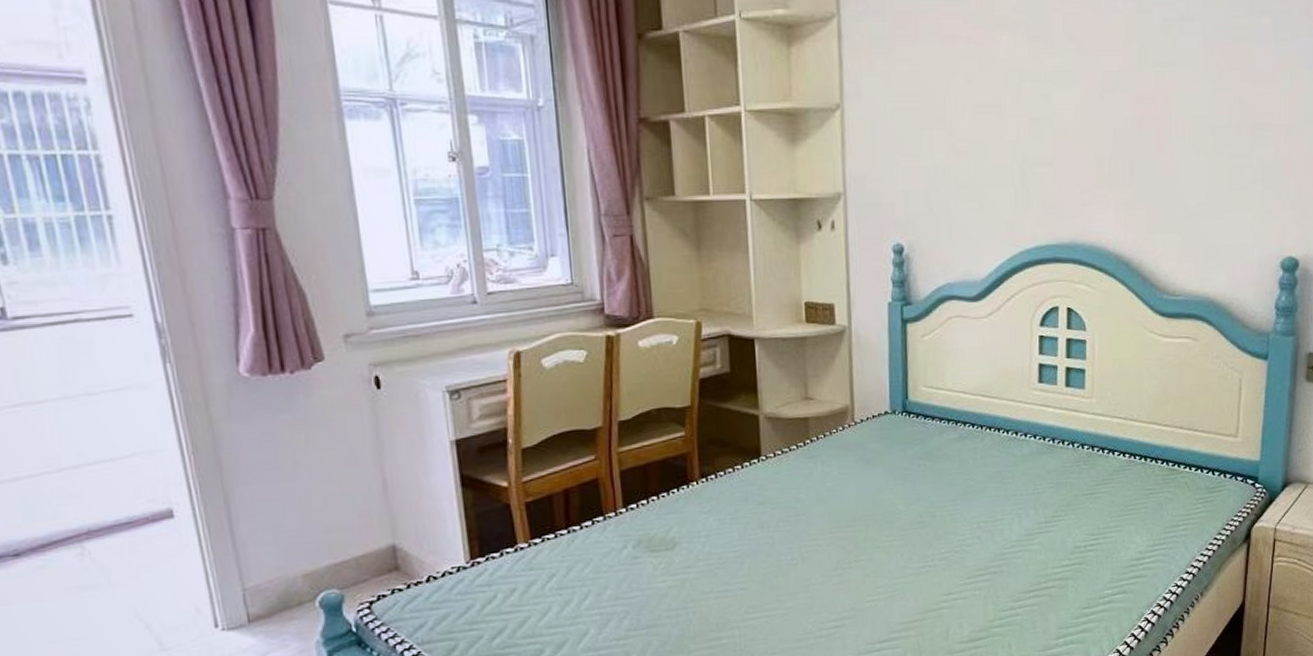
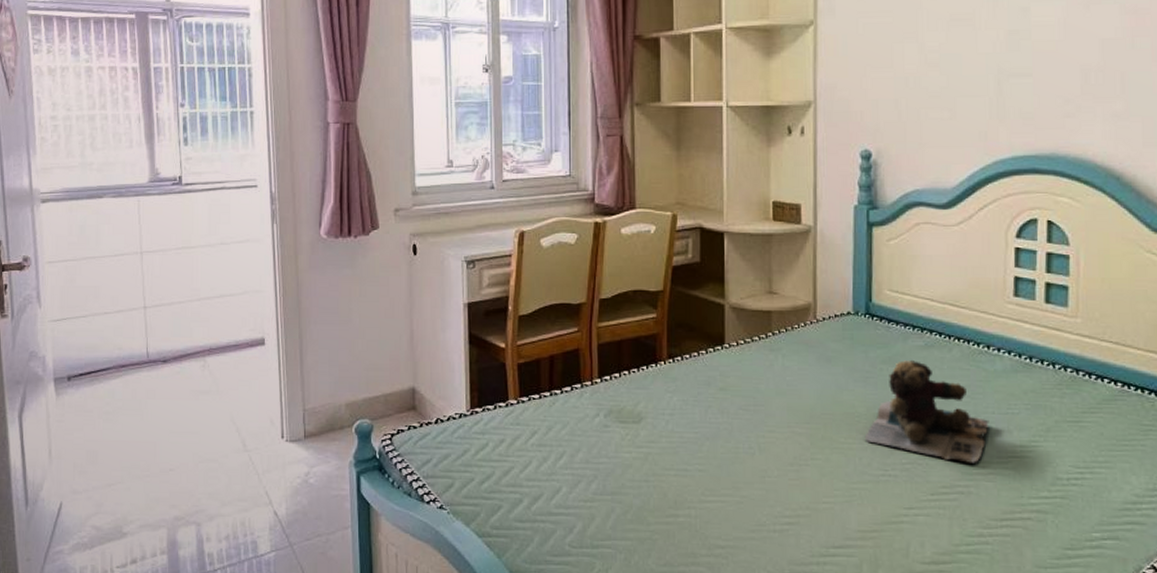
teddy bear: none [905,452,1018,544] -> present [864,359,989,463]

